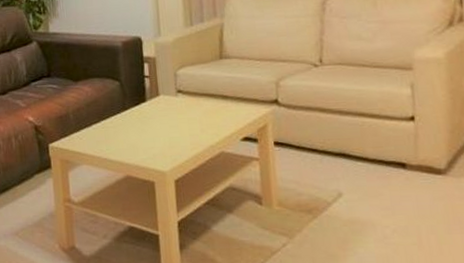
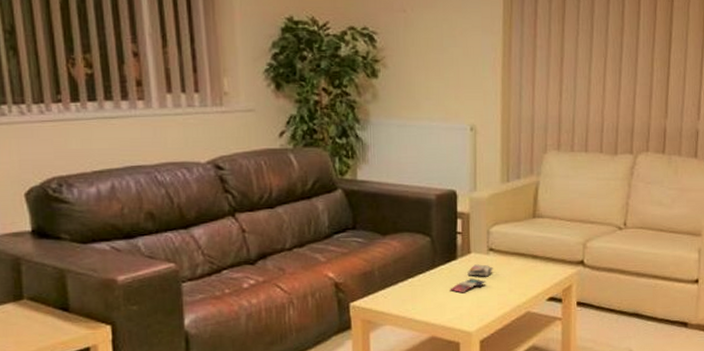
magazine: none [141,106,183,134] -> present [450,264,493,293]

